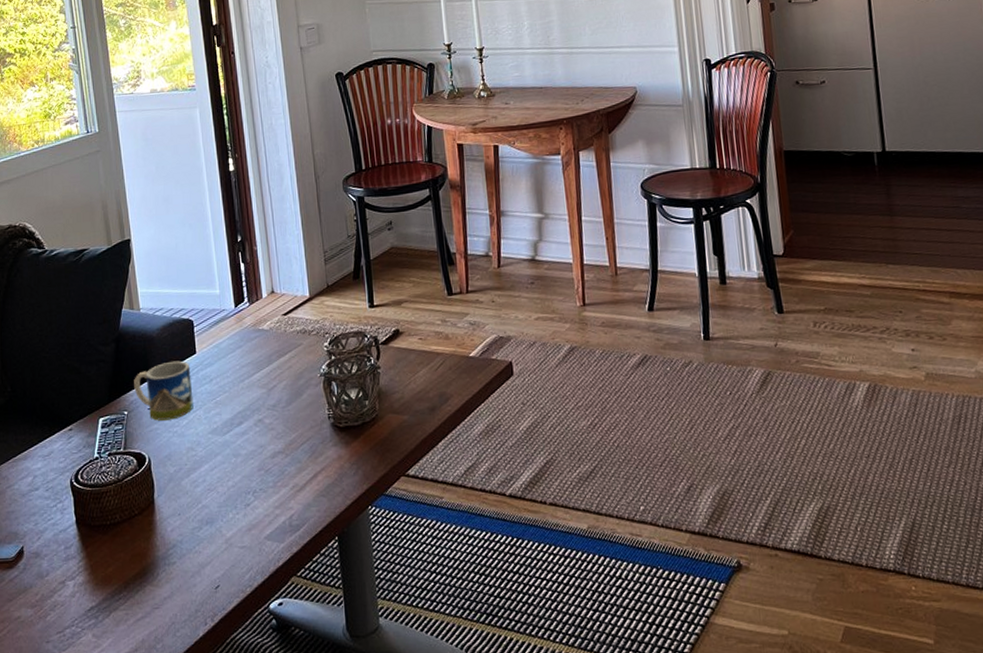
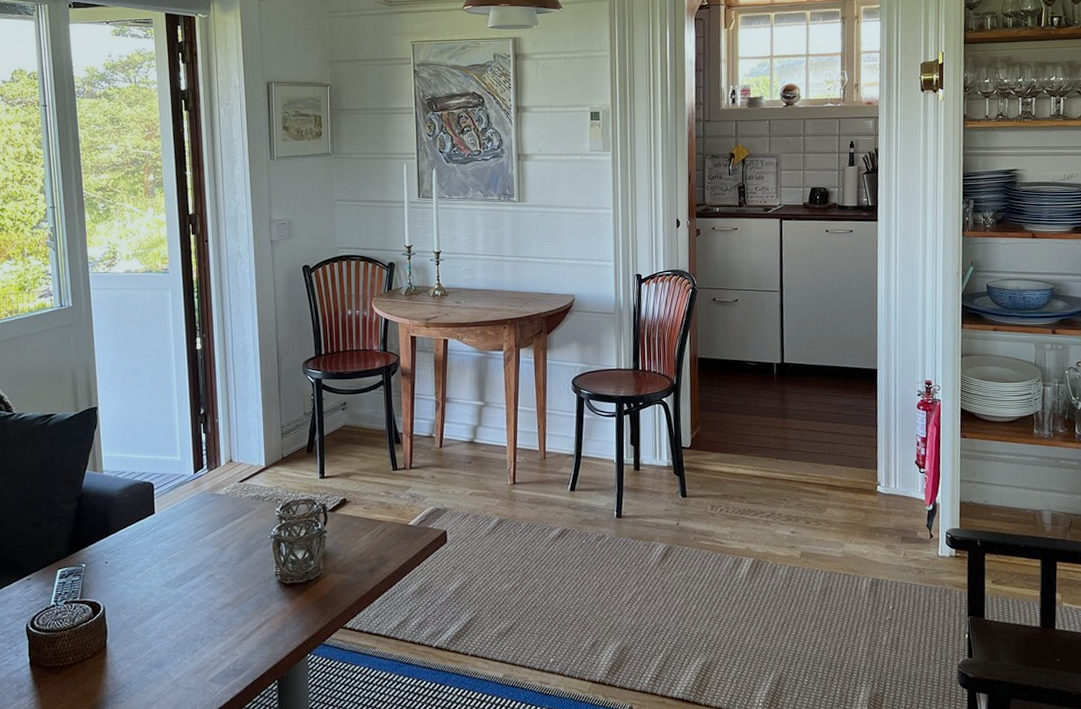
mug: present [134,360,194,421] -> none [93,519,149,573]

